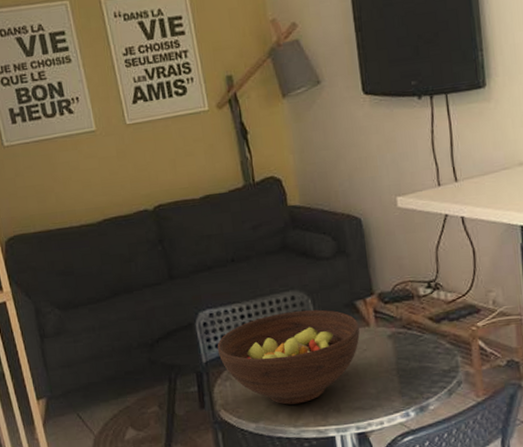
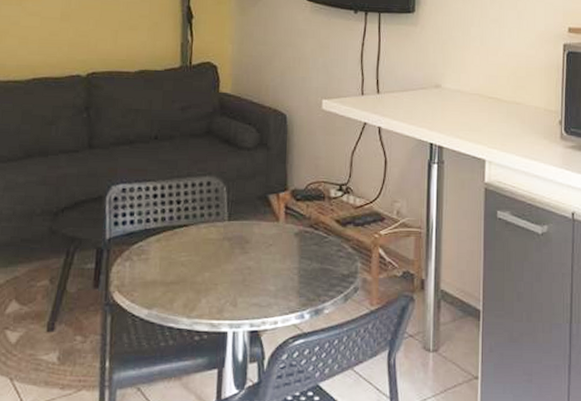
fruit bowl: present [217,309,360,405] -> none [123,197,269,294]

